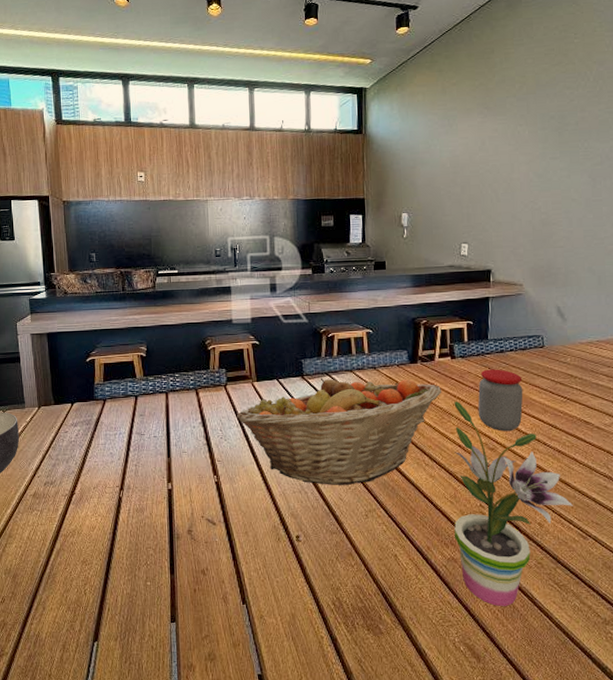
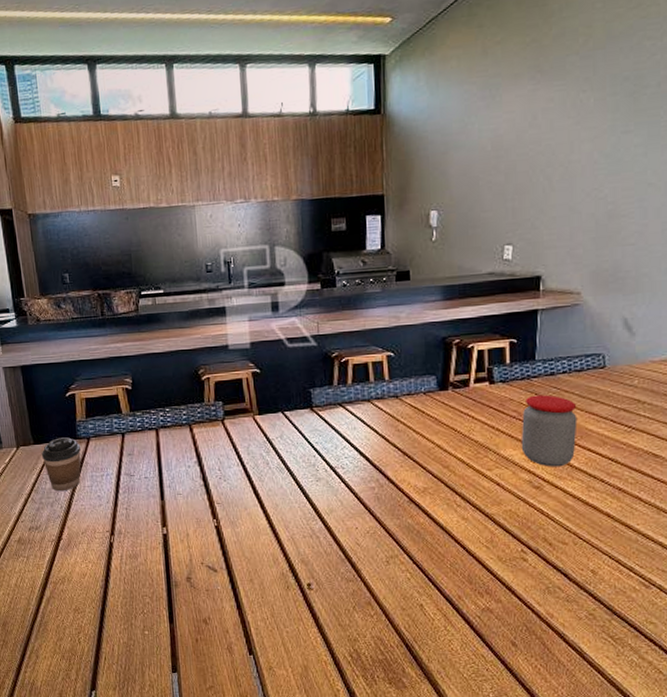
coffee cup: none [60,399,97,449] -> present [41,437,81,492]
fruit basket: present [237,378,441,485] -> none [237,409,477,529]
potted plant: present [454,401,573,606] -> none [490,433,634,660]

